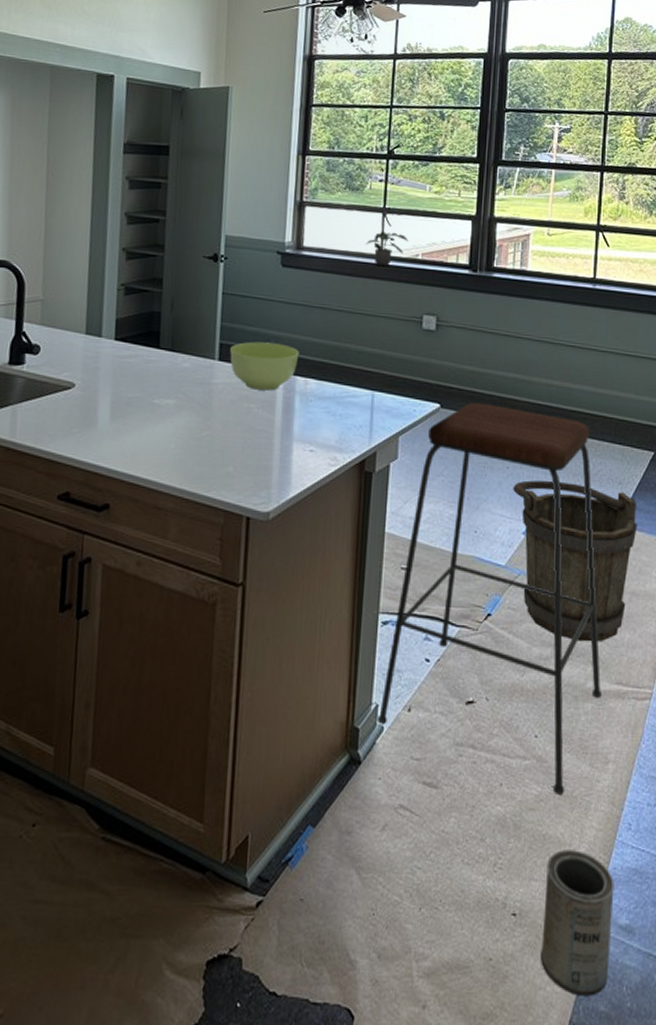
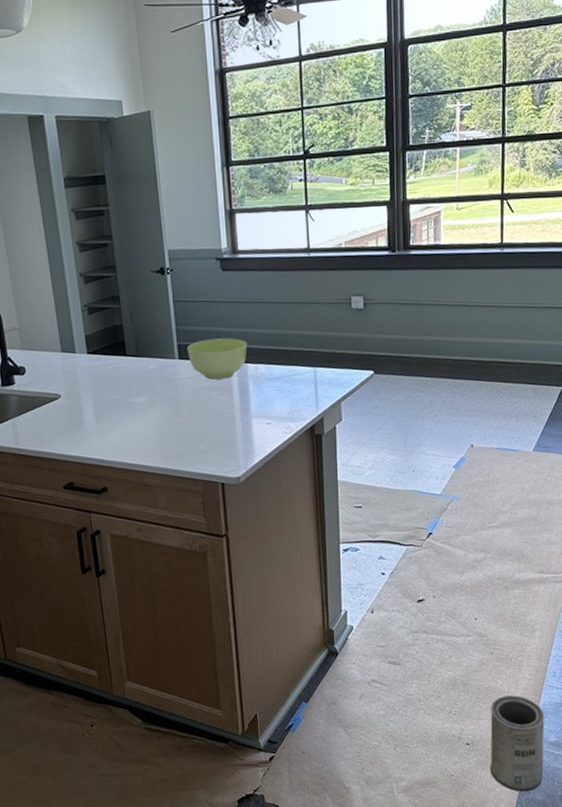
potted plant: present [366,231,409,267] -> none [294,226,331,259]
bar stool: present [377,402,601,795] -> none [347,365,527,658]
bucket: present [513,480,637,642] -> none [442,421,551,545]

